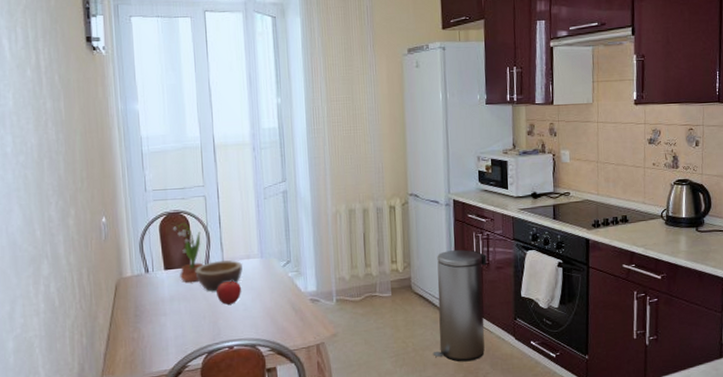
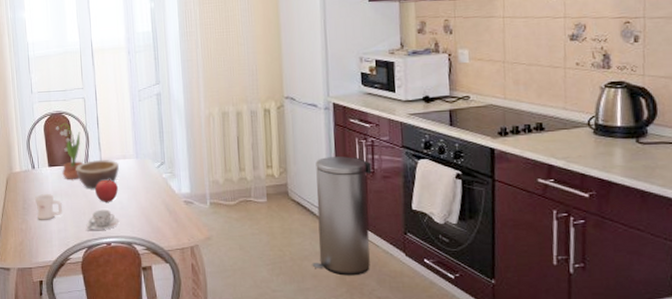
mug: none [149,299,180,327] -> present [35,194,62,220]
teacup: none [206,312,242,336] -> present [86,209,119,231]

